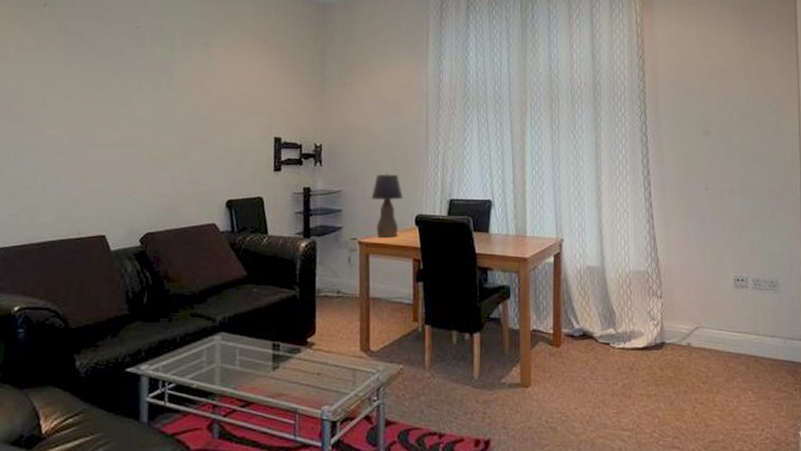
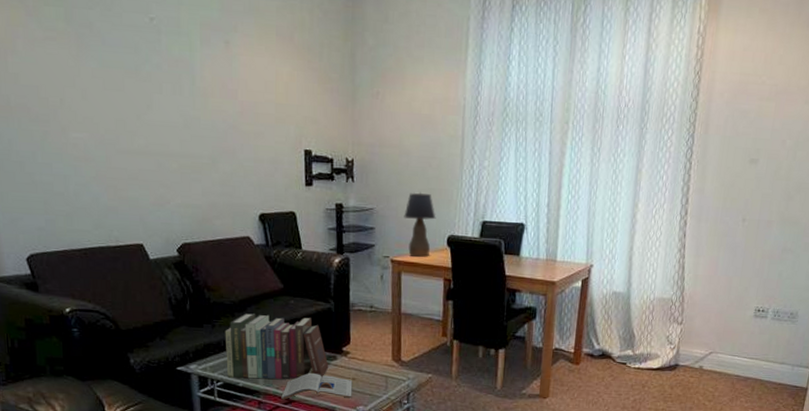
books: none [181,304,292,380] -> present [225,313,329,379]
magazine: none [238,369,318,402] -> present [281,373,353,400]

